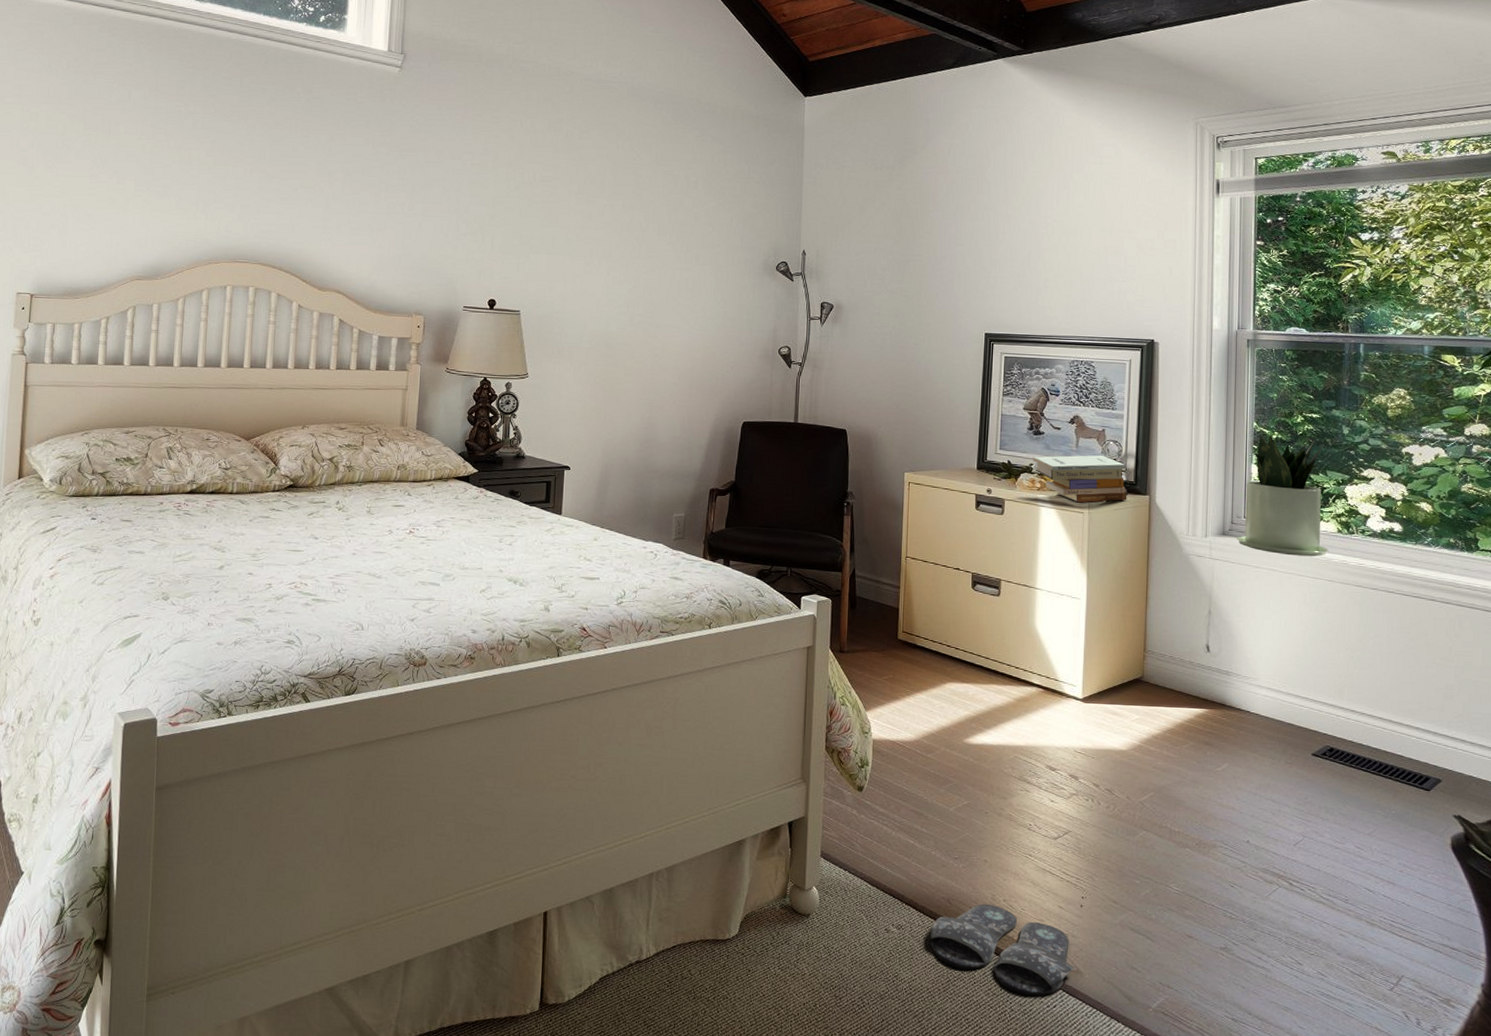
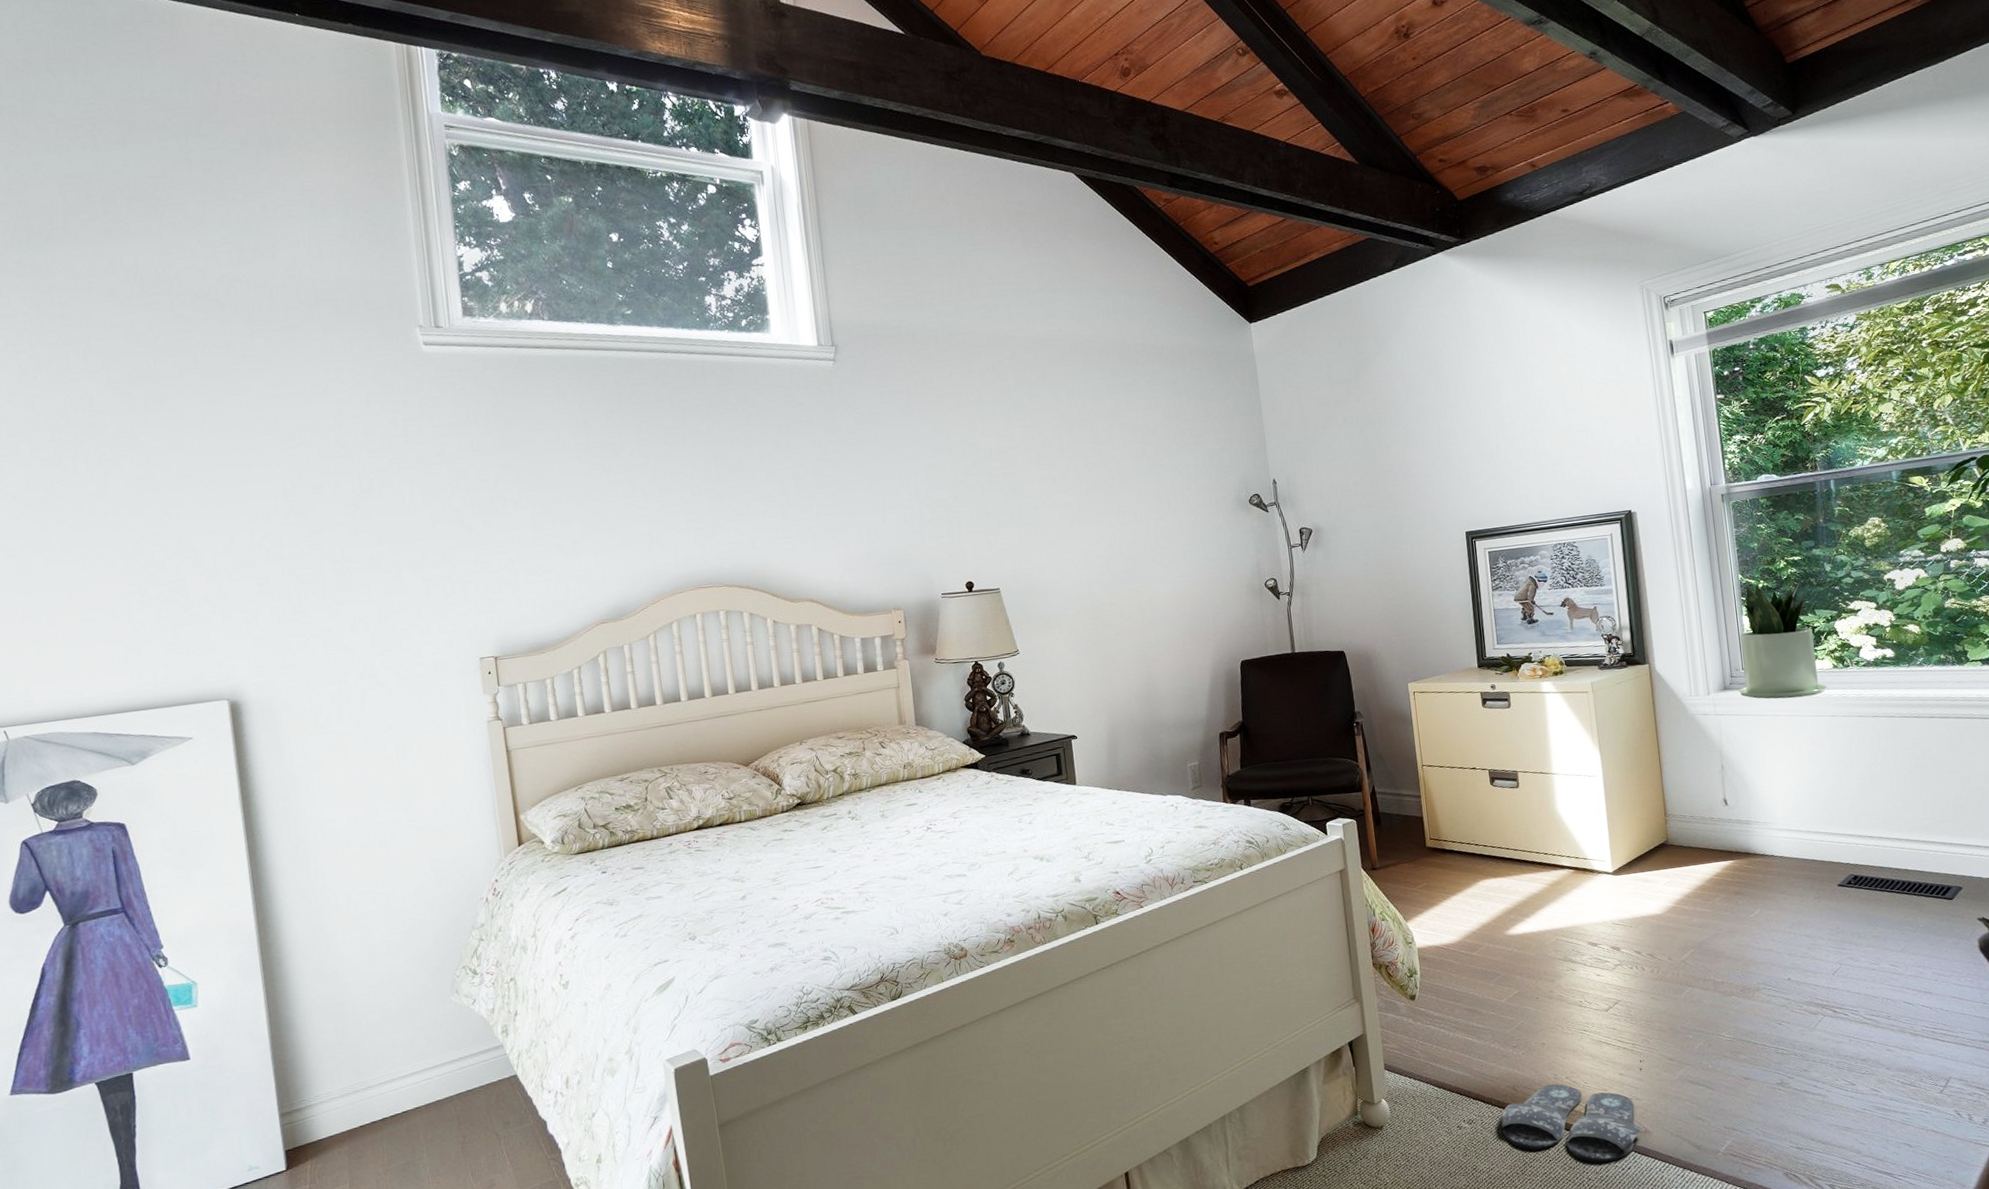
books: present [1033,455,1127,503] -> none [1530,632,1628,683]

